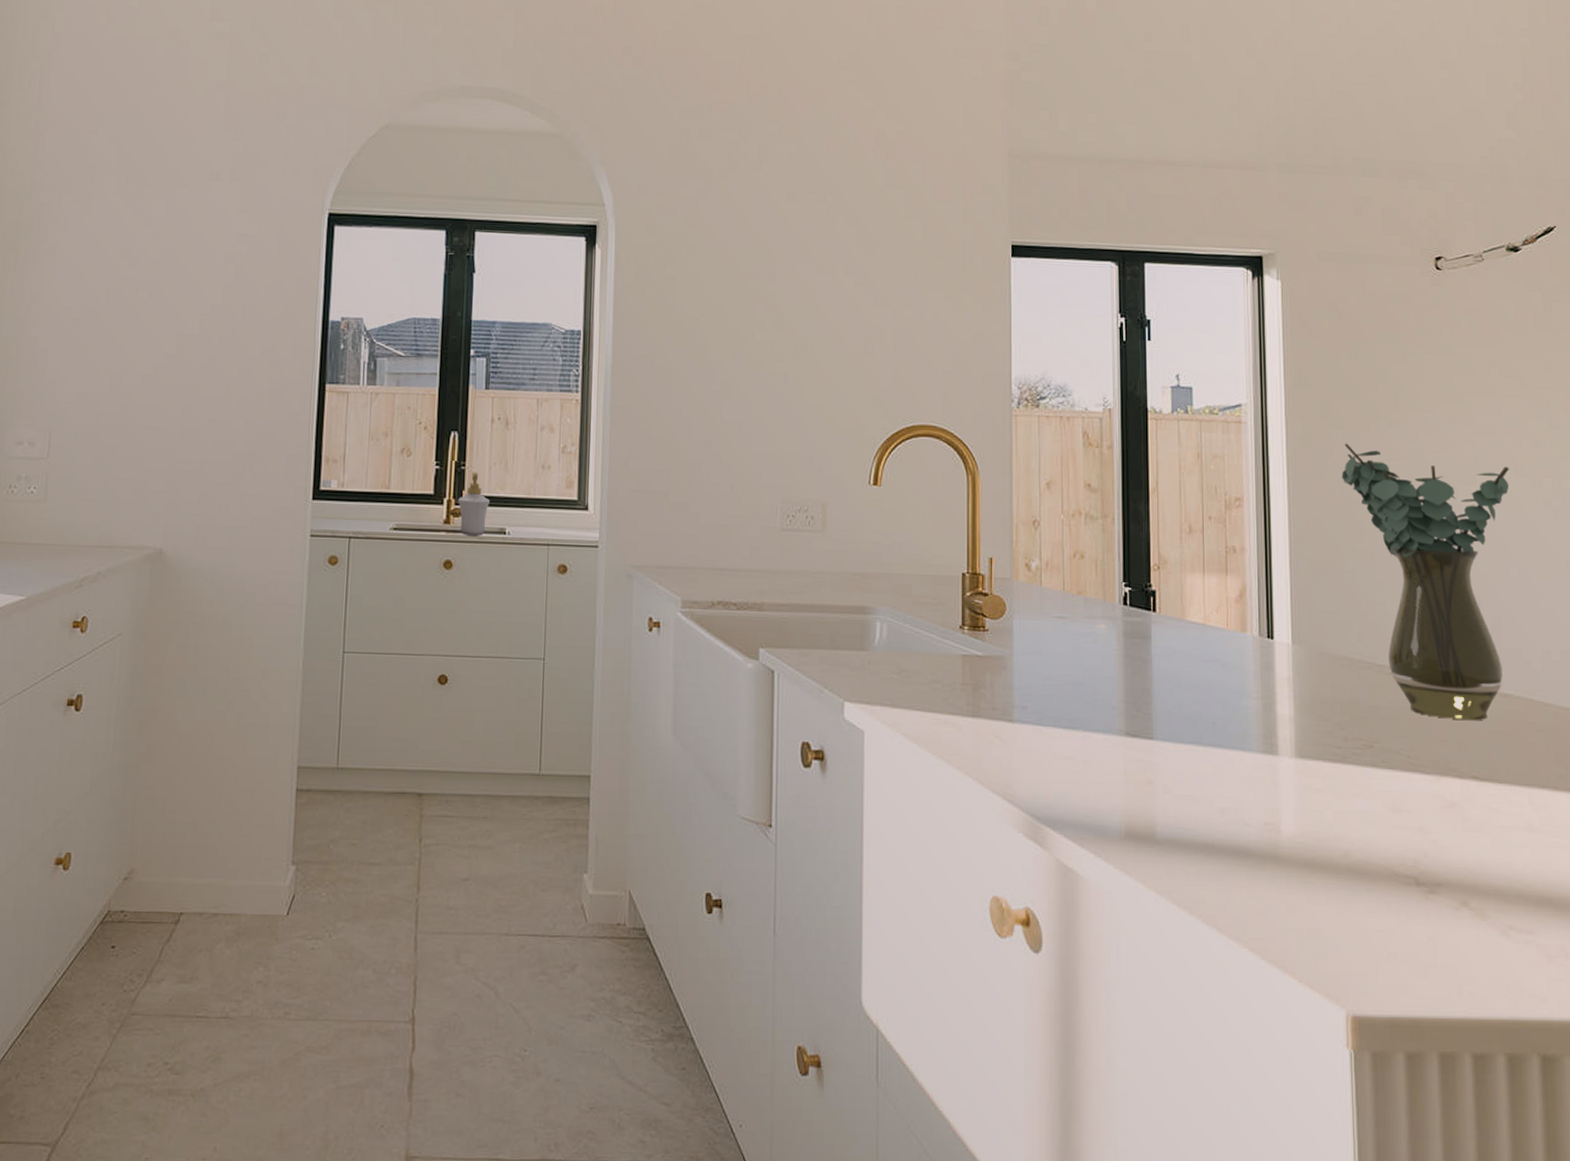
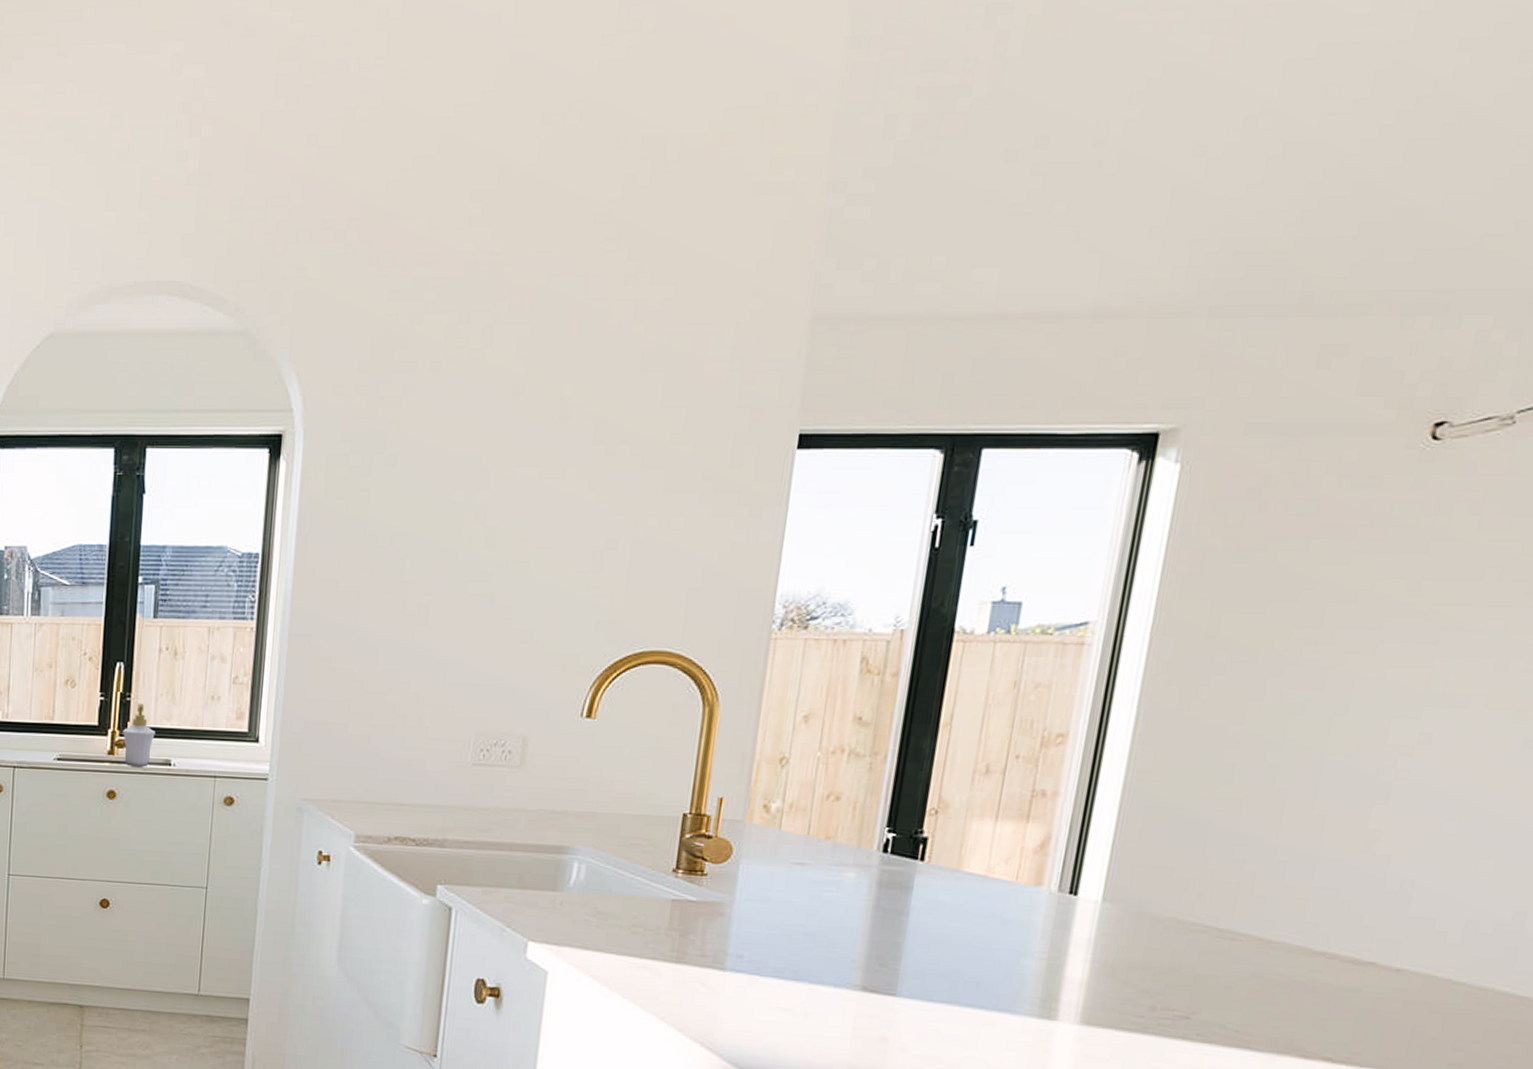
vase: present [1341,443,1510,720] -> none [1216,668,1481,997]

